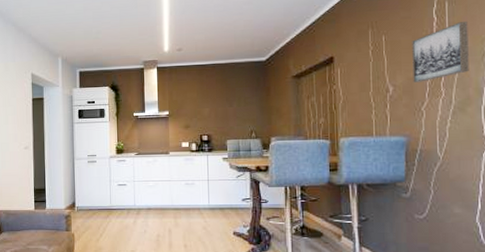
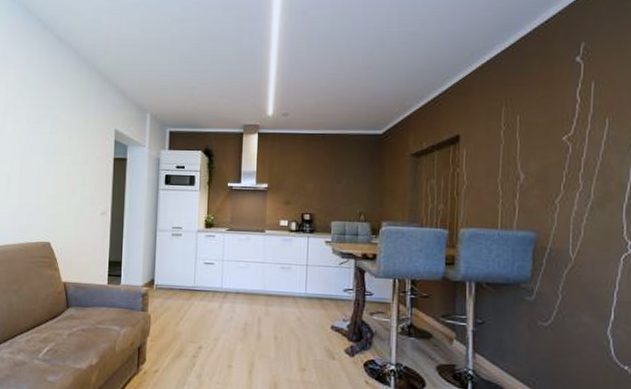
wall art: present [412,20,469,82] -> none [548,105,615,172]

